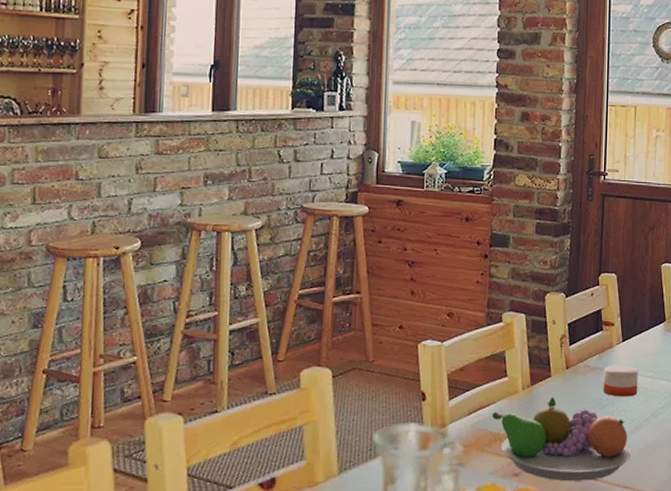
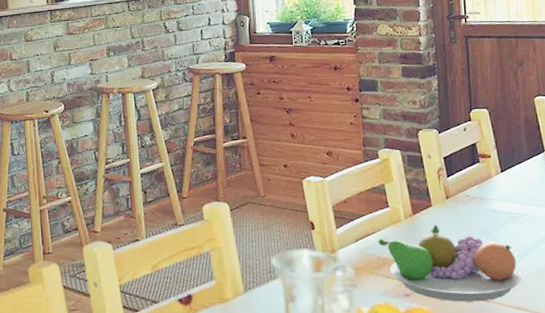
candle: present [603,365,638,397] -> none [484,194,523,224]

